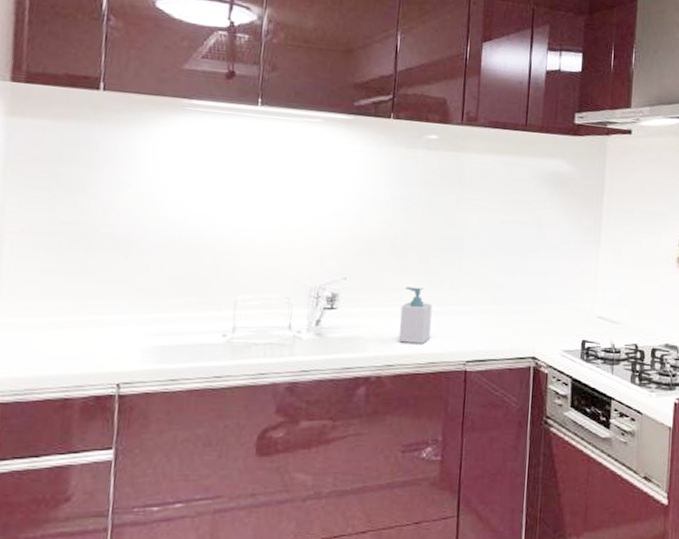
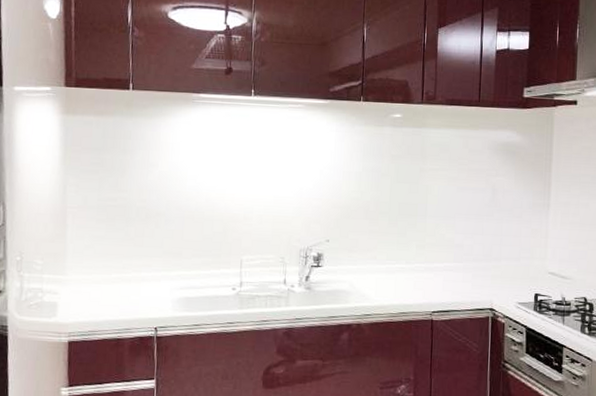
soap bottle: present [399,286,432,344] -> none [374,247,402,296]

